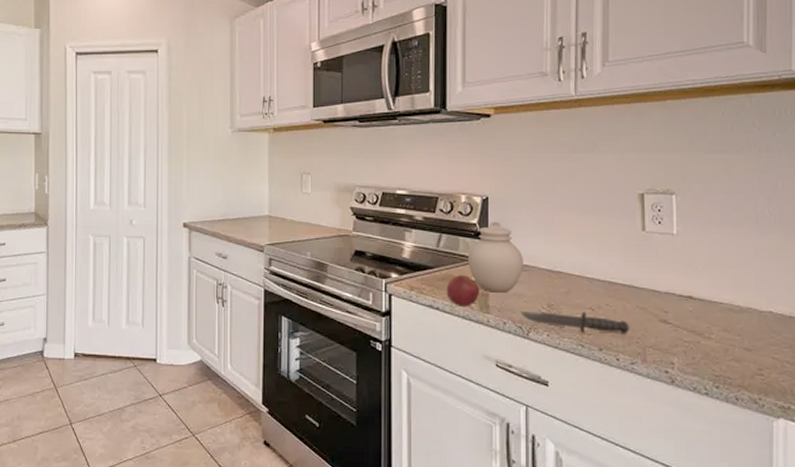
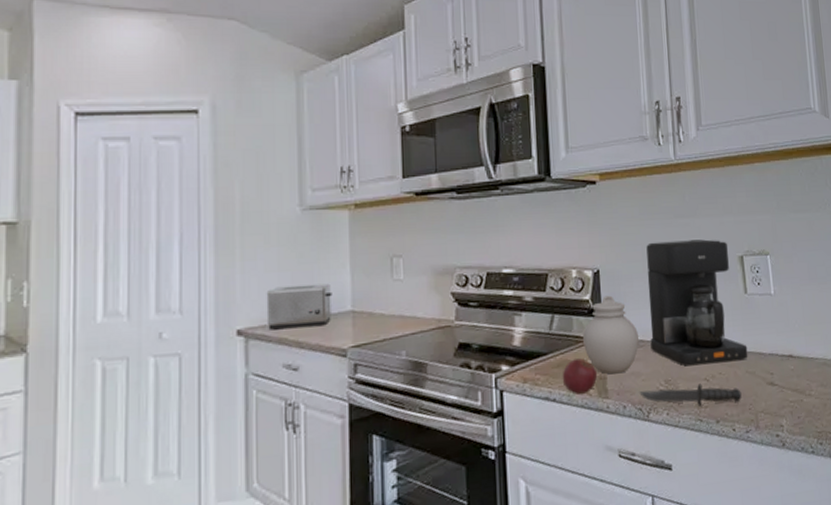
toaster: none [204,192,254,226] -> present [266,283,332,330]
coffee maker: none [535,175,640,295] -> present [646,239,748,366]

